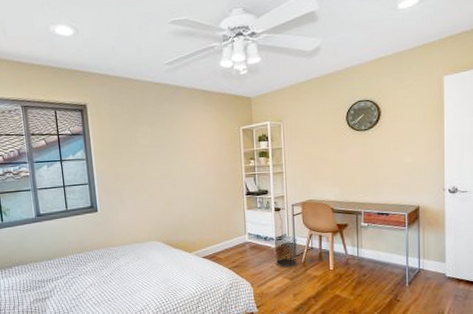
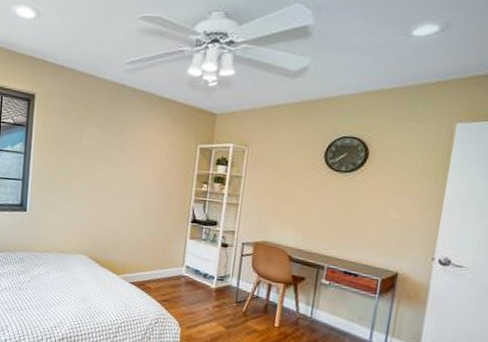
waste bin: present [272,235,298,268] -> none [211,275,242,315]

